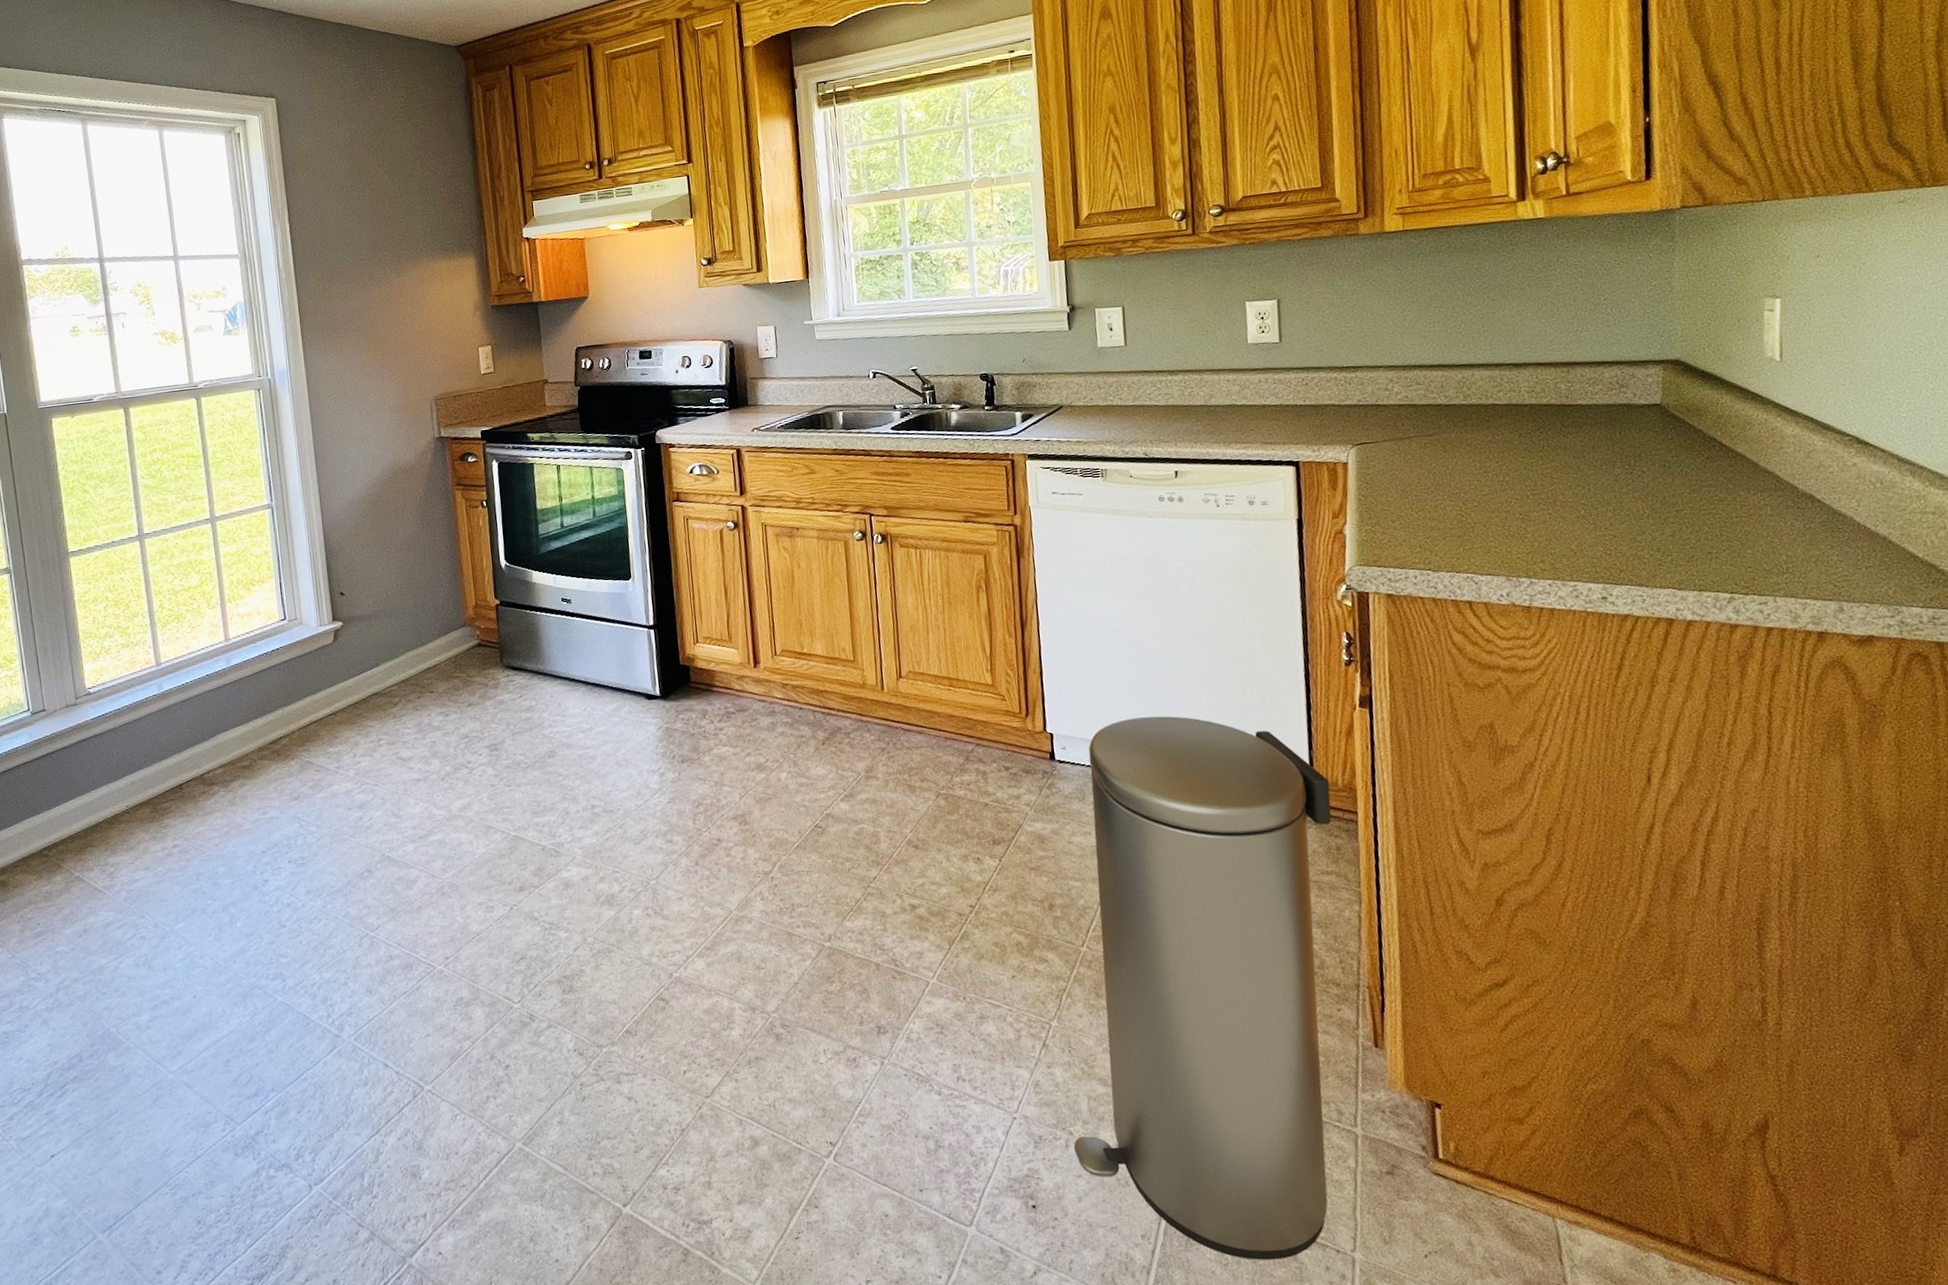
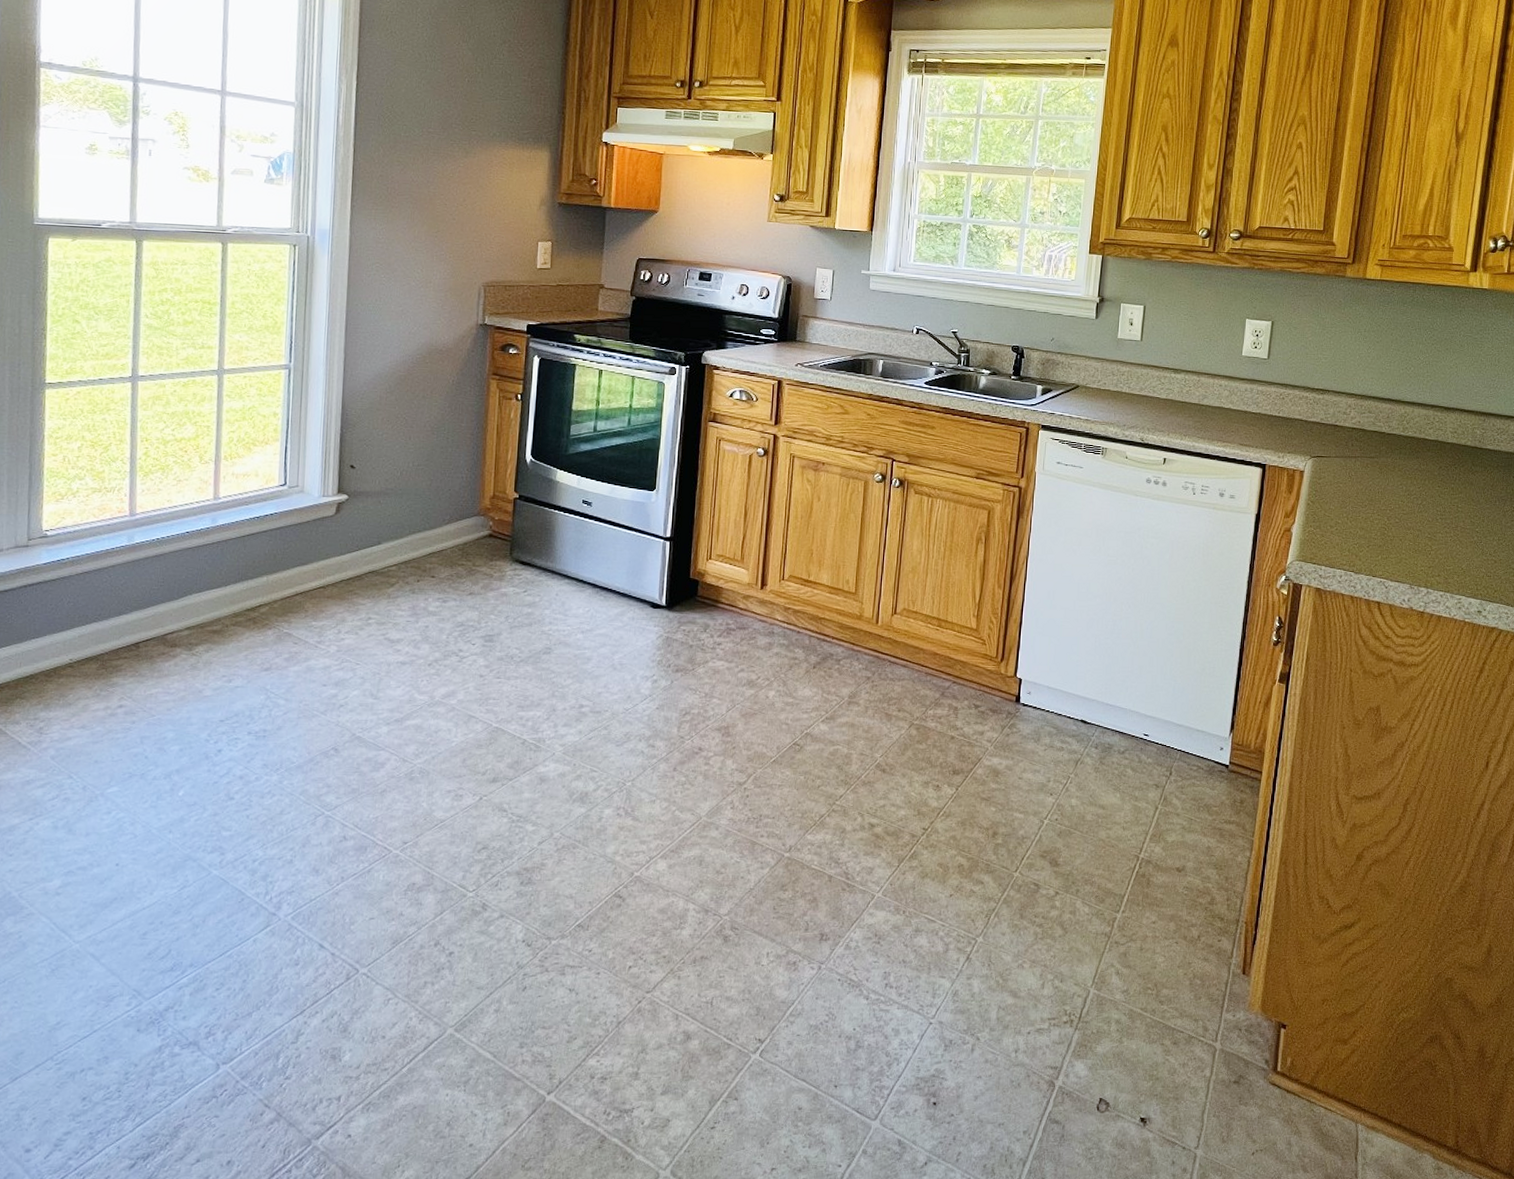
pedal bin: present [1073,716,1332,1260] -> none [978,672,1244,1155]

